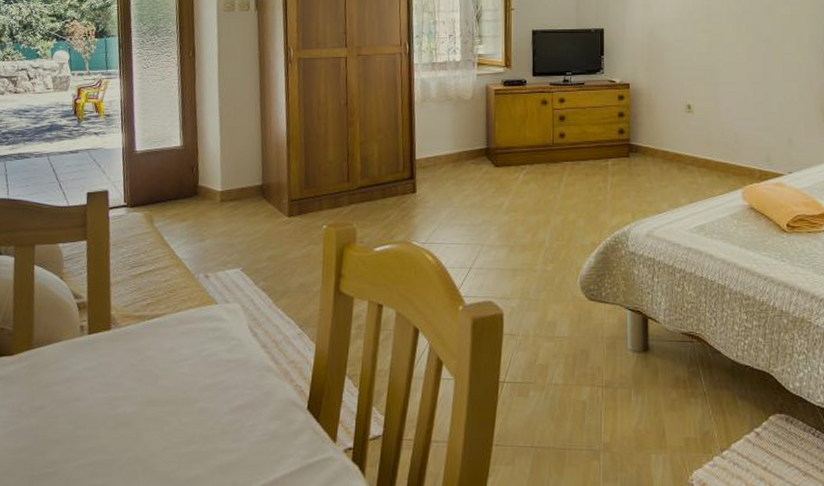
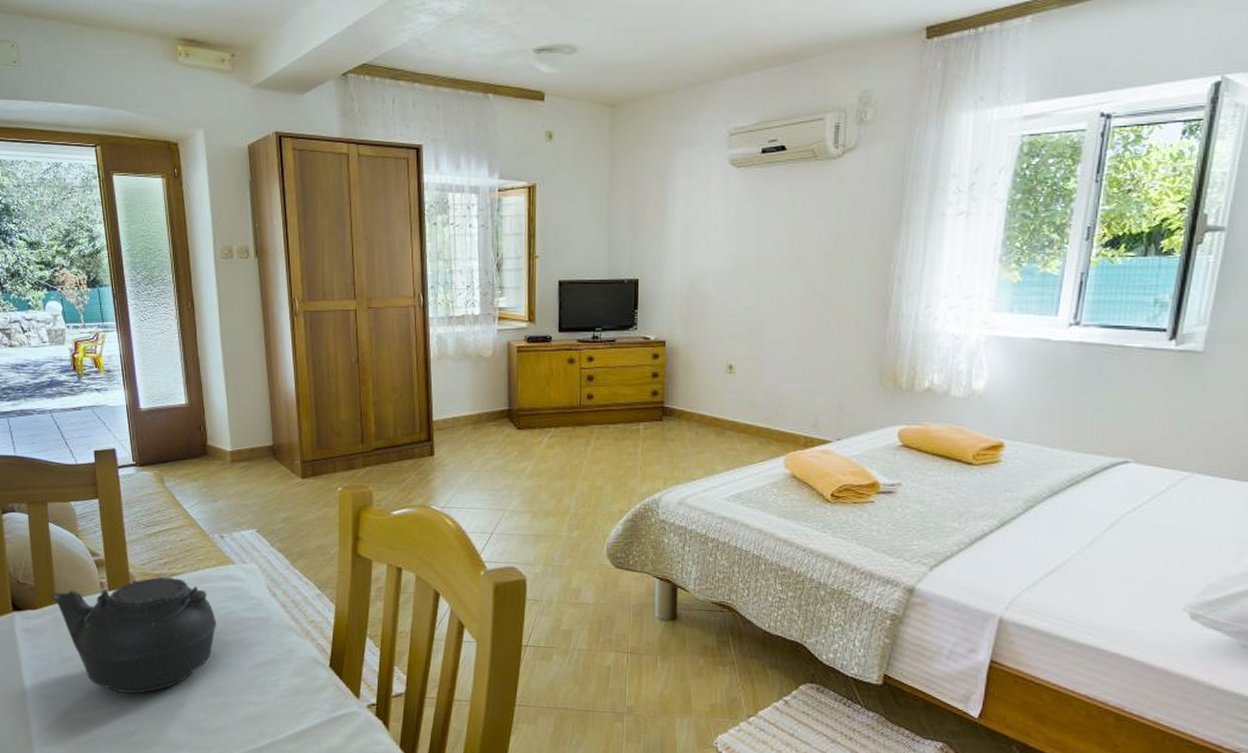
teapot: none [28,319,195,444] -> present [50,577,216,694]

